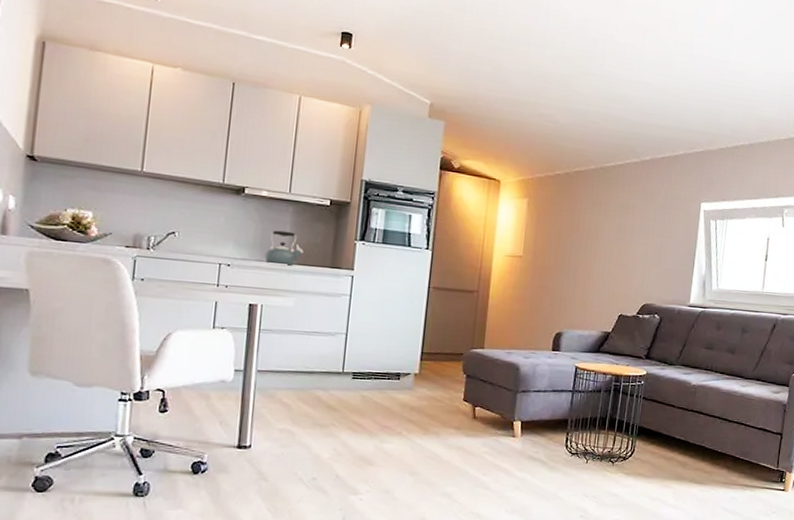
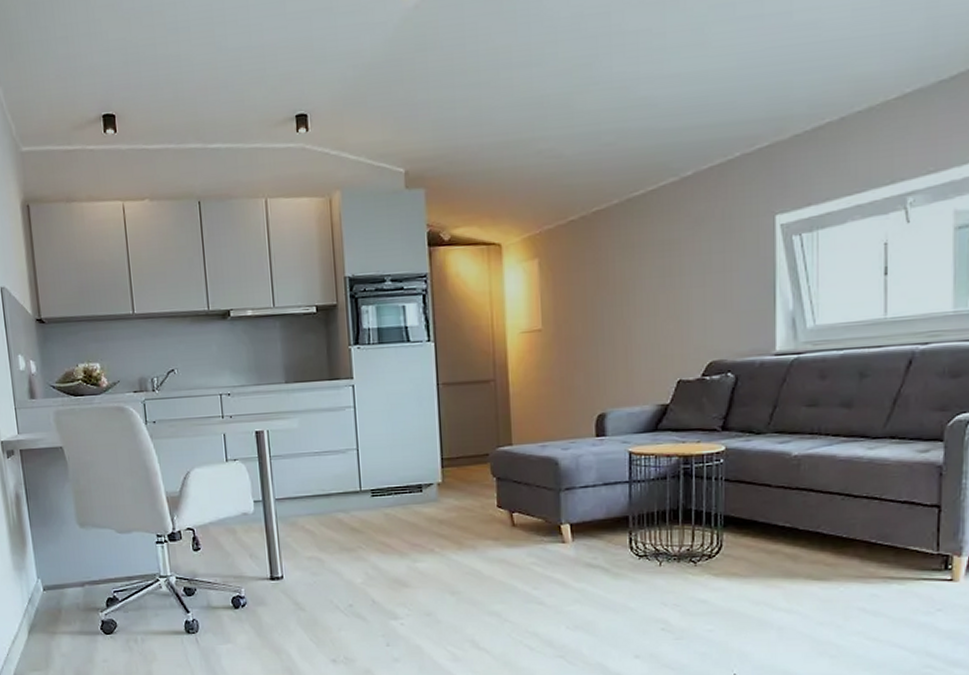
kettle: present [264,230,304,267] -> none [261,348,299,388]

